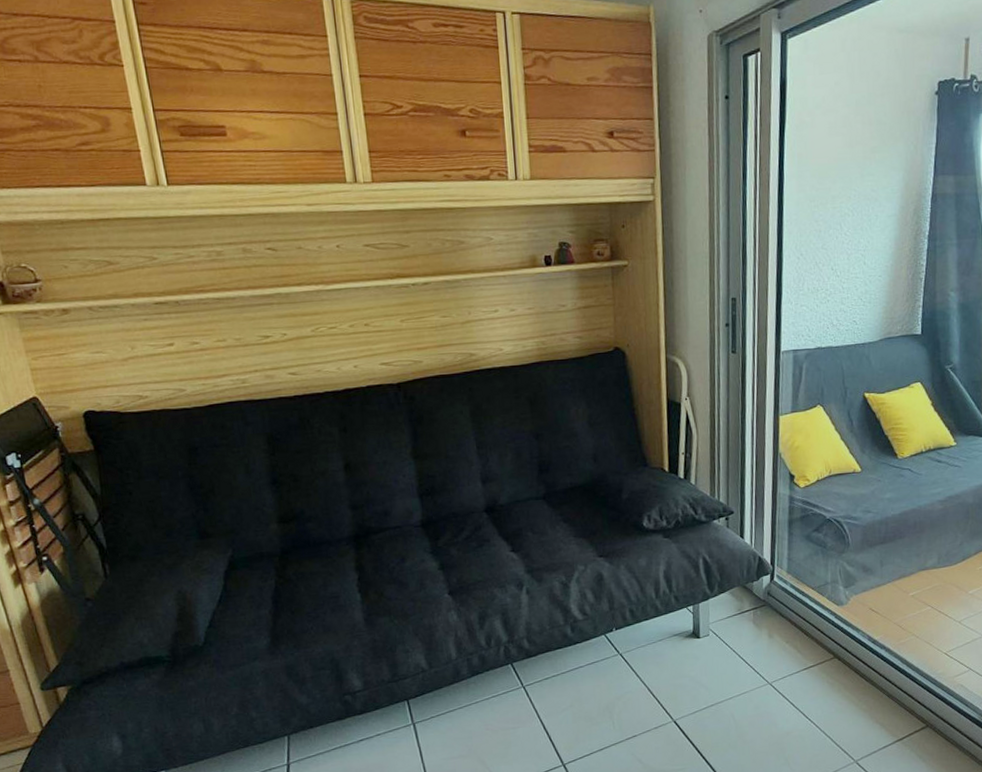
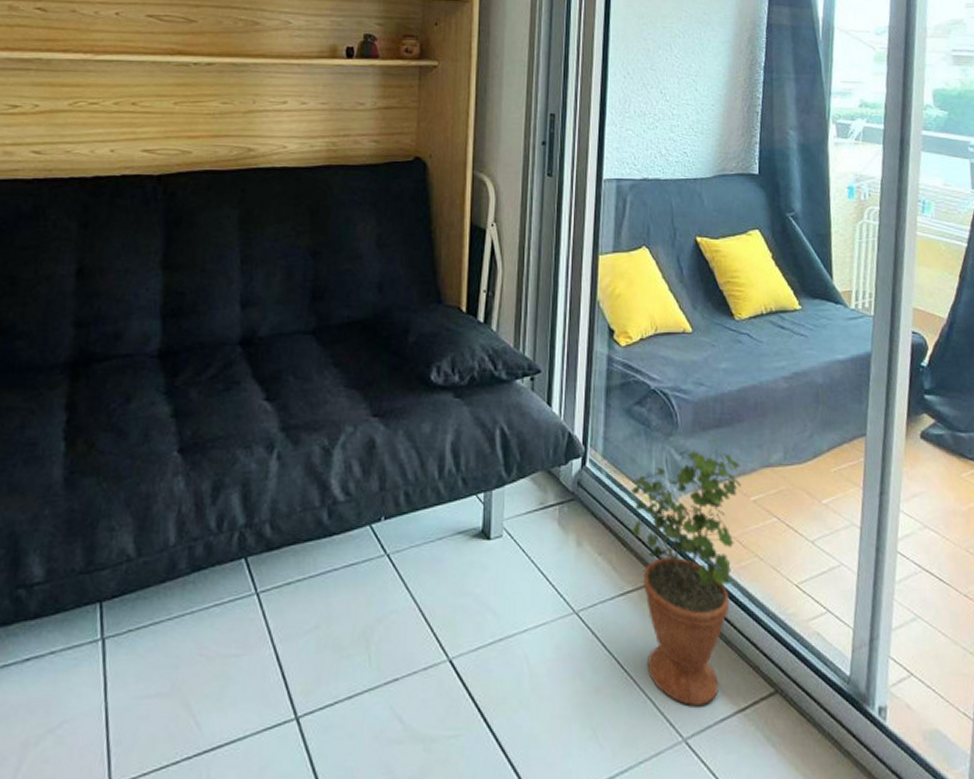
potted plant: none [811,553,902,739] -> present [630,439,742,706]

